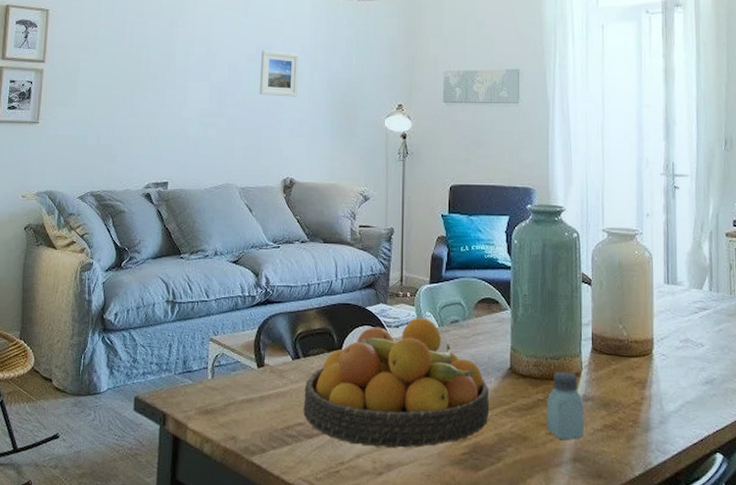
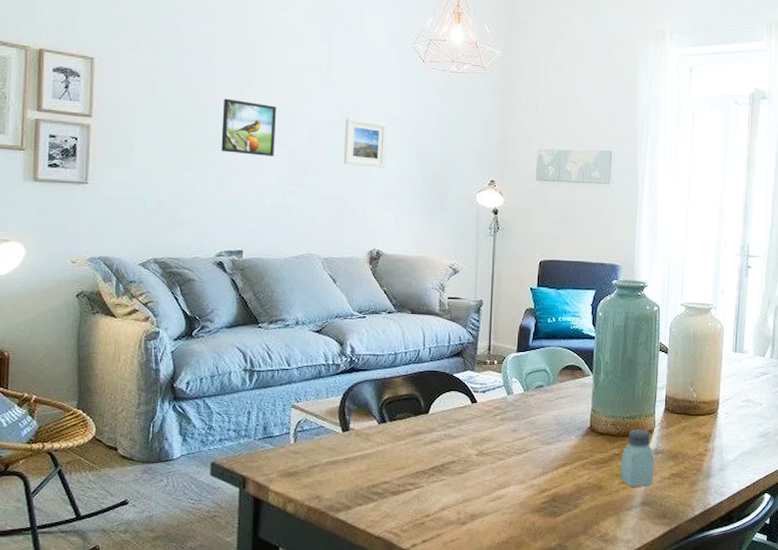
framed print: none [151,38,201,90] -> present [221,98,277,156]
fruit bowl: present [303,317,490,448] -> none [389,383,570,500]

